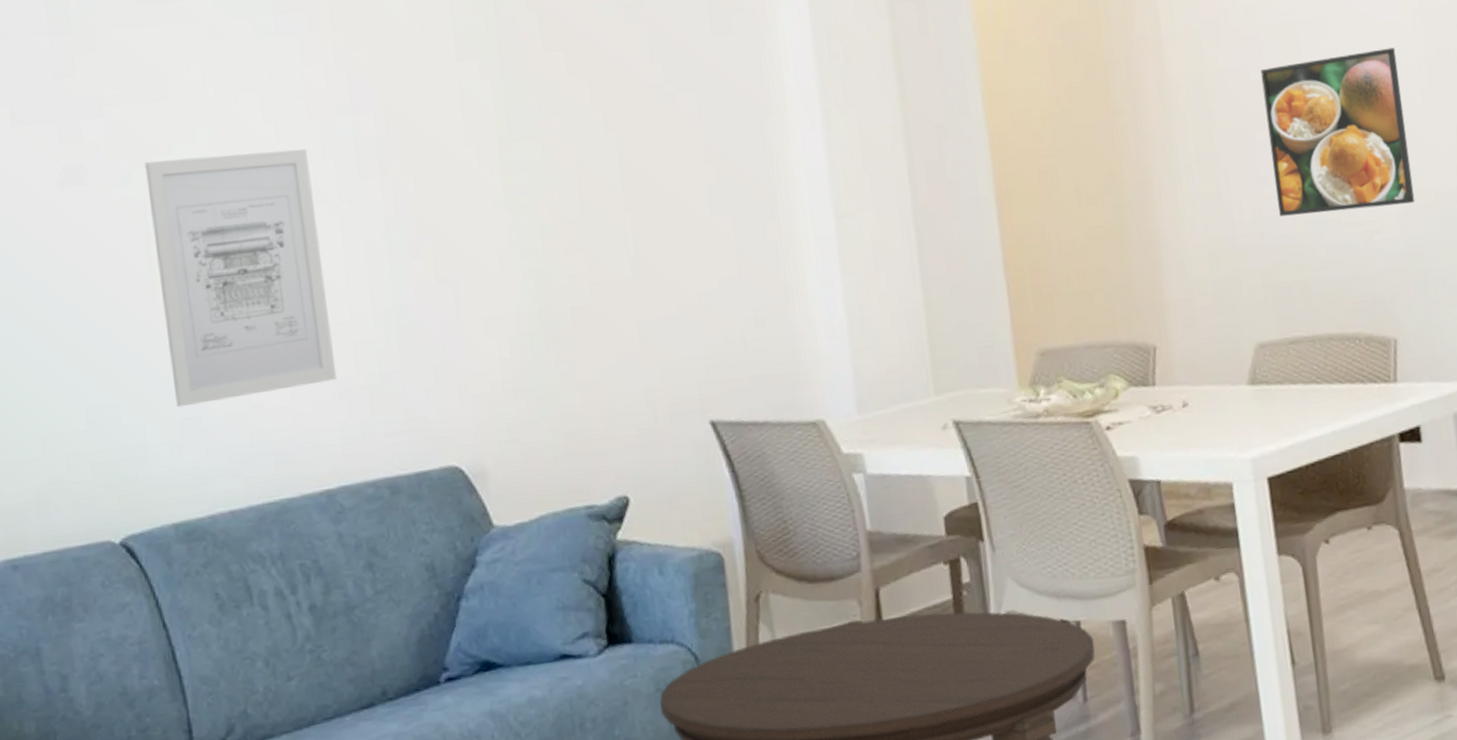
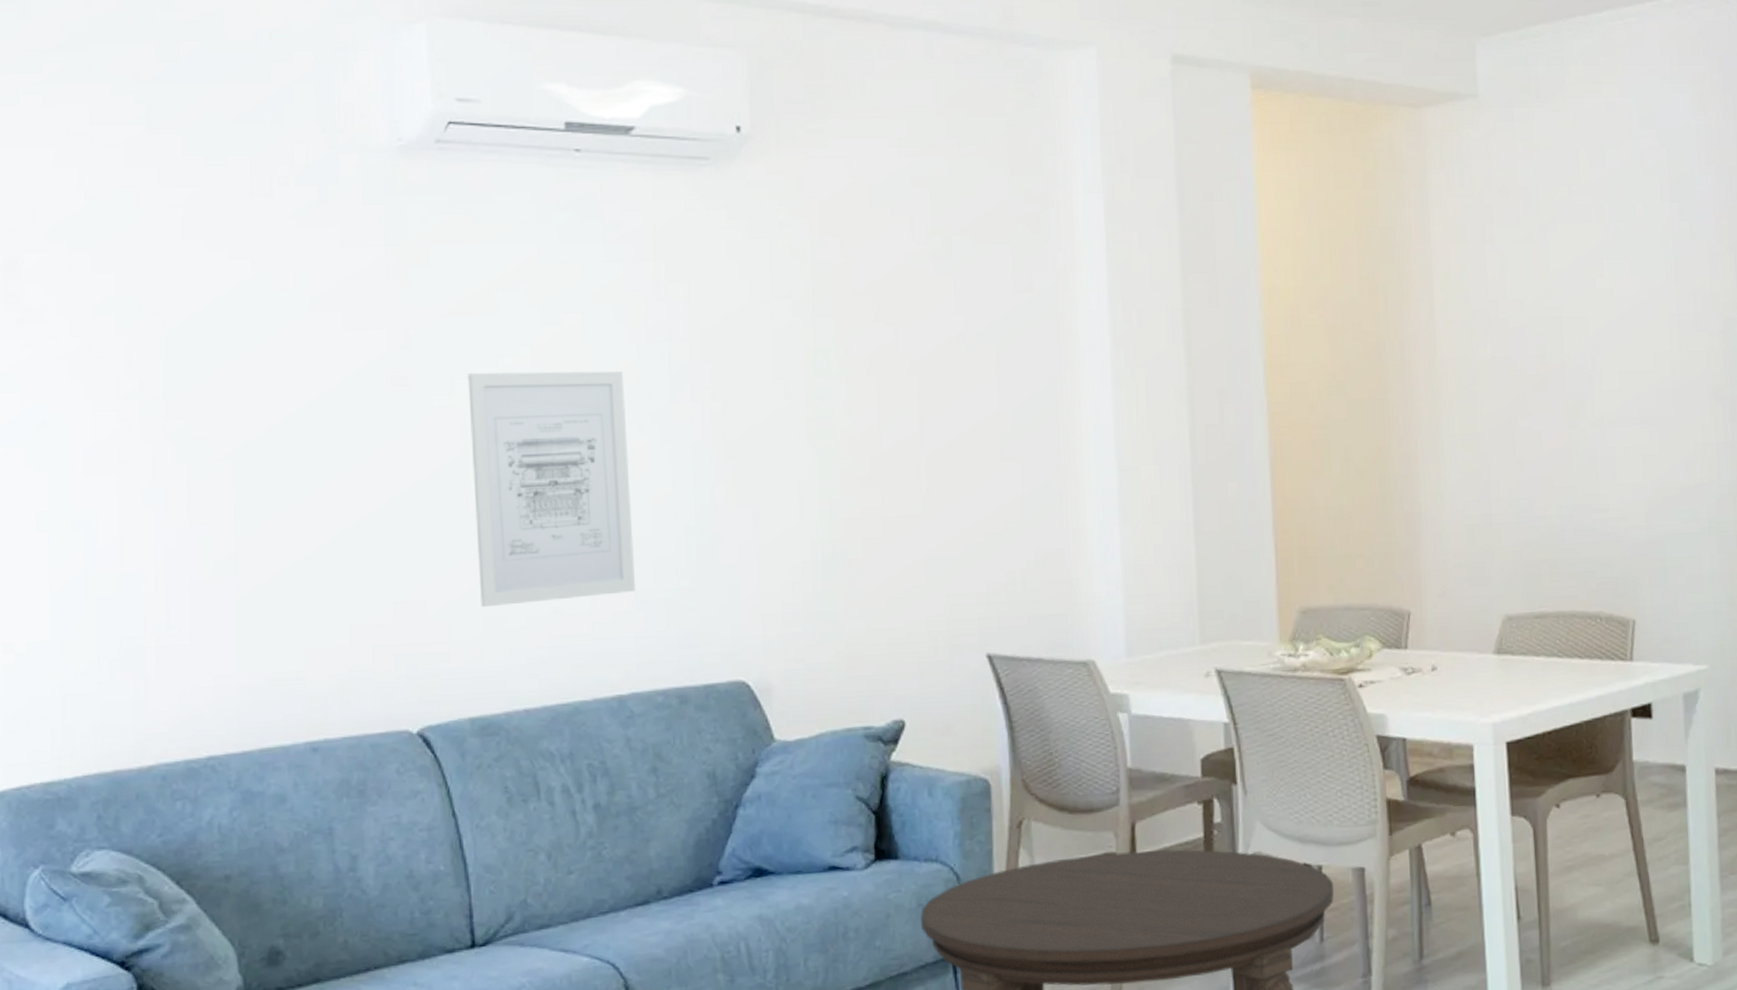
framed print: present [1260,47,1415,217] -> none [1525,348,1661,498]

